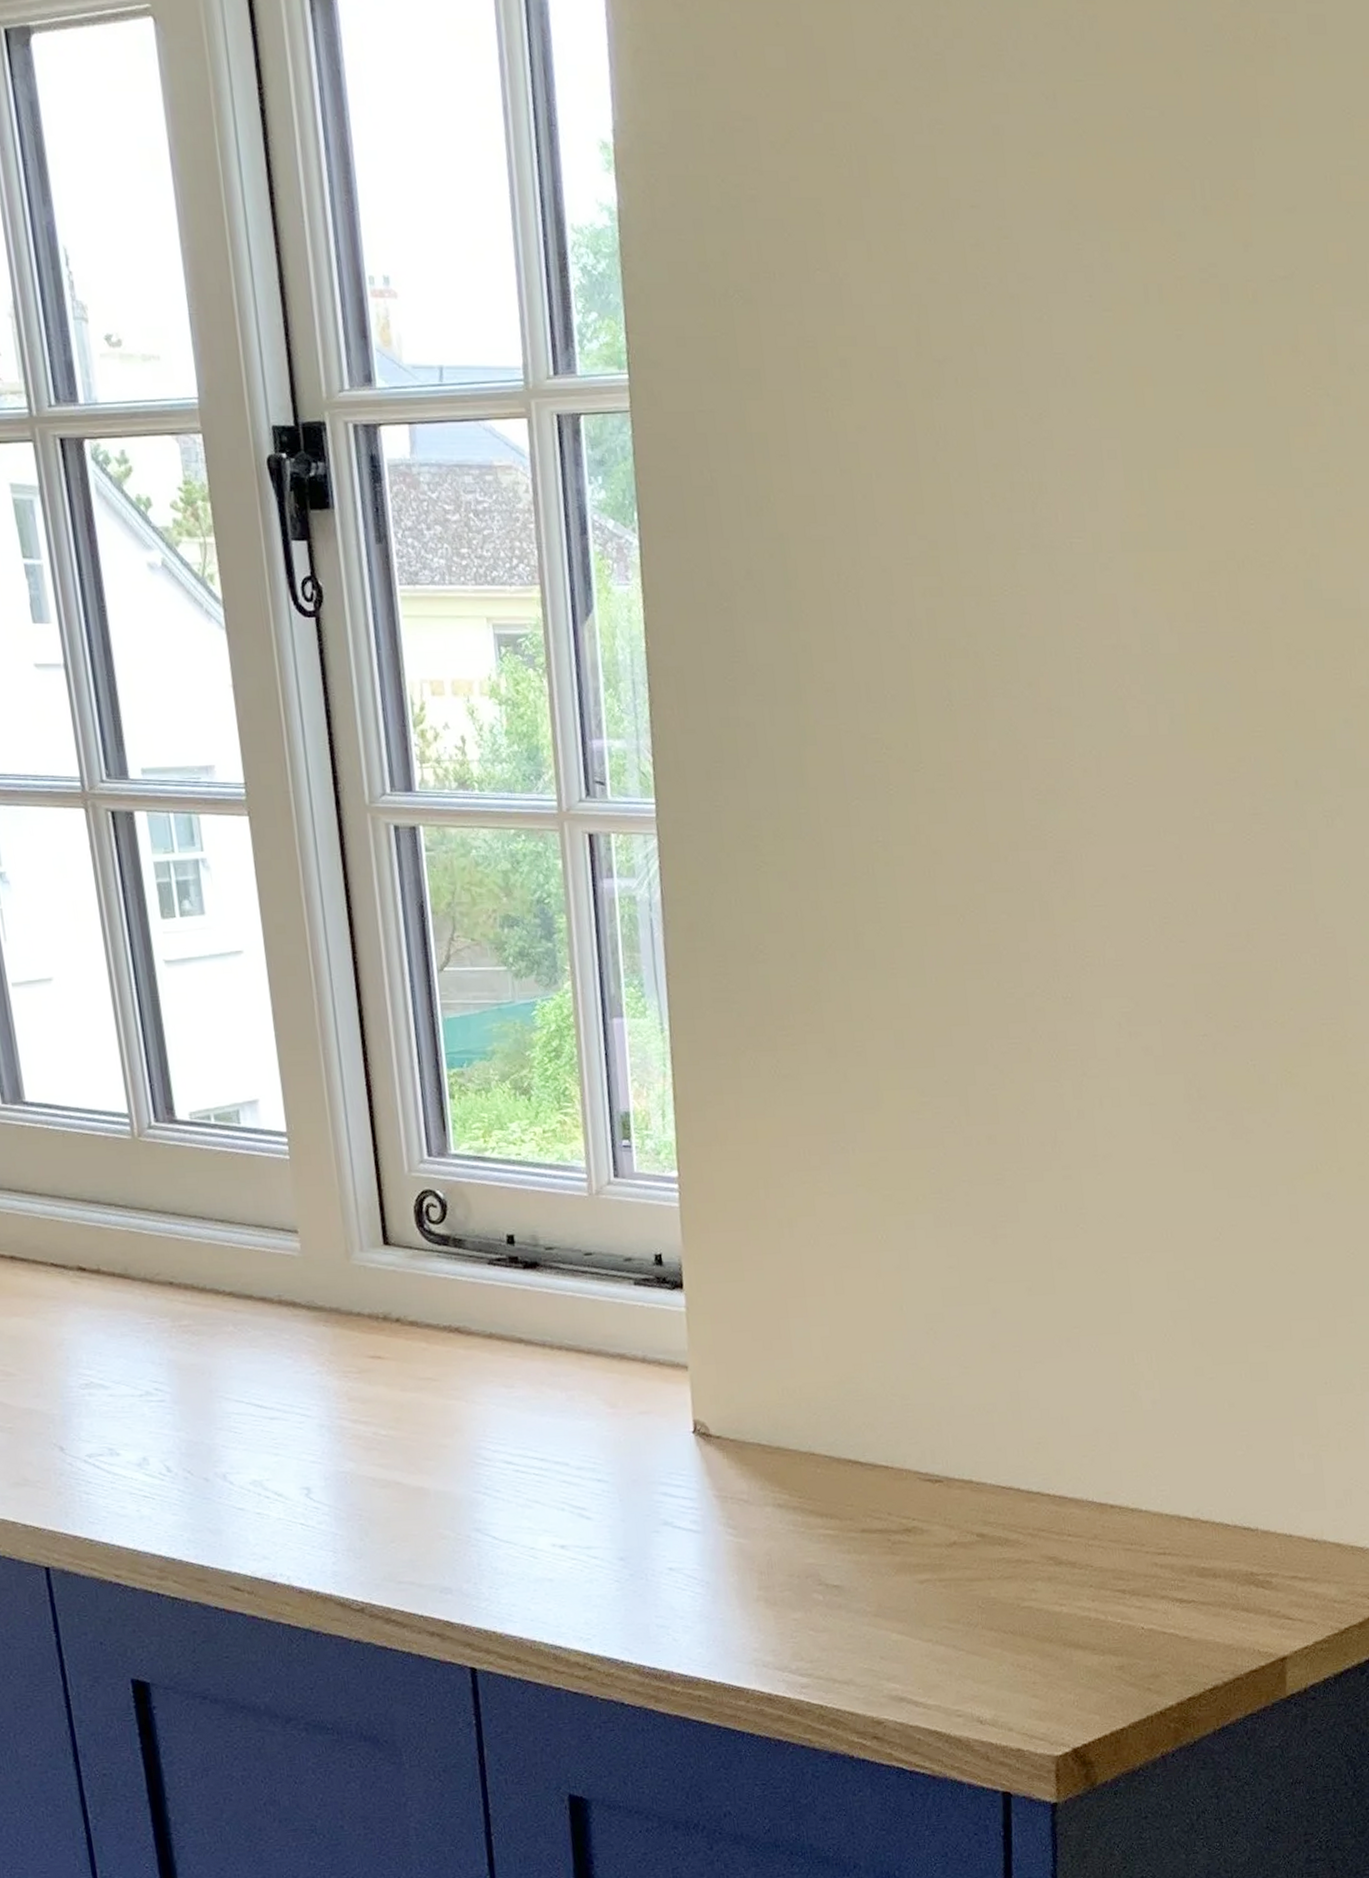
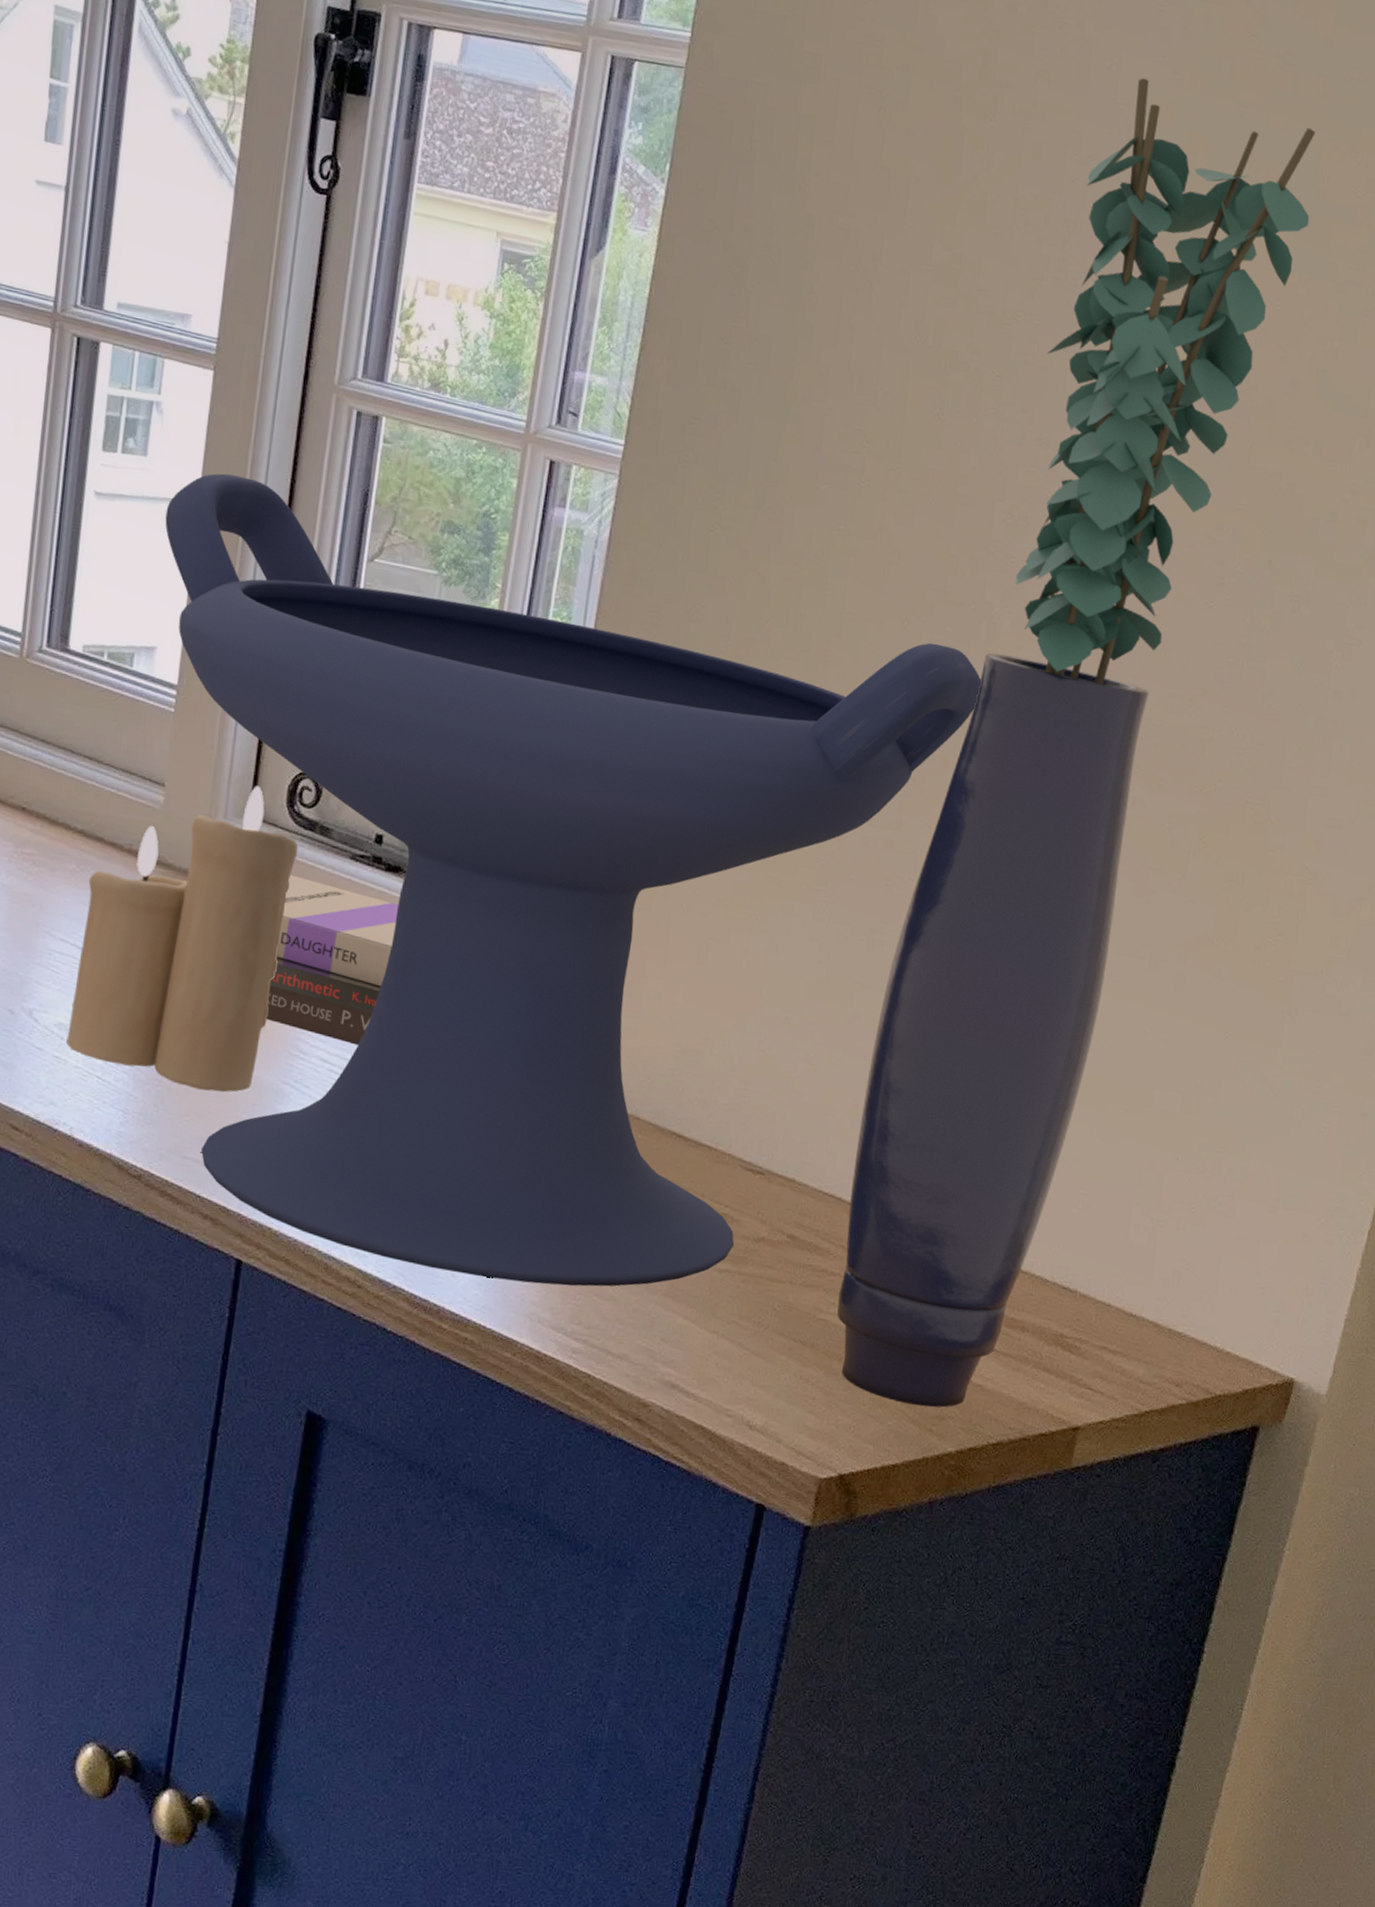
decorative bowl: none [235,914,1046,1638] -> present [165,473,981,1287]
candle: none [248,1213,447,1516] -> present [66,786,299,1093]
books: none [434,1291,547,1442] -> present [266,874,399,1046]
vase: none [1017,322,1266,1670] -> present [837,78,1315,1408]

